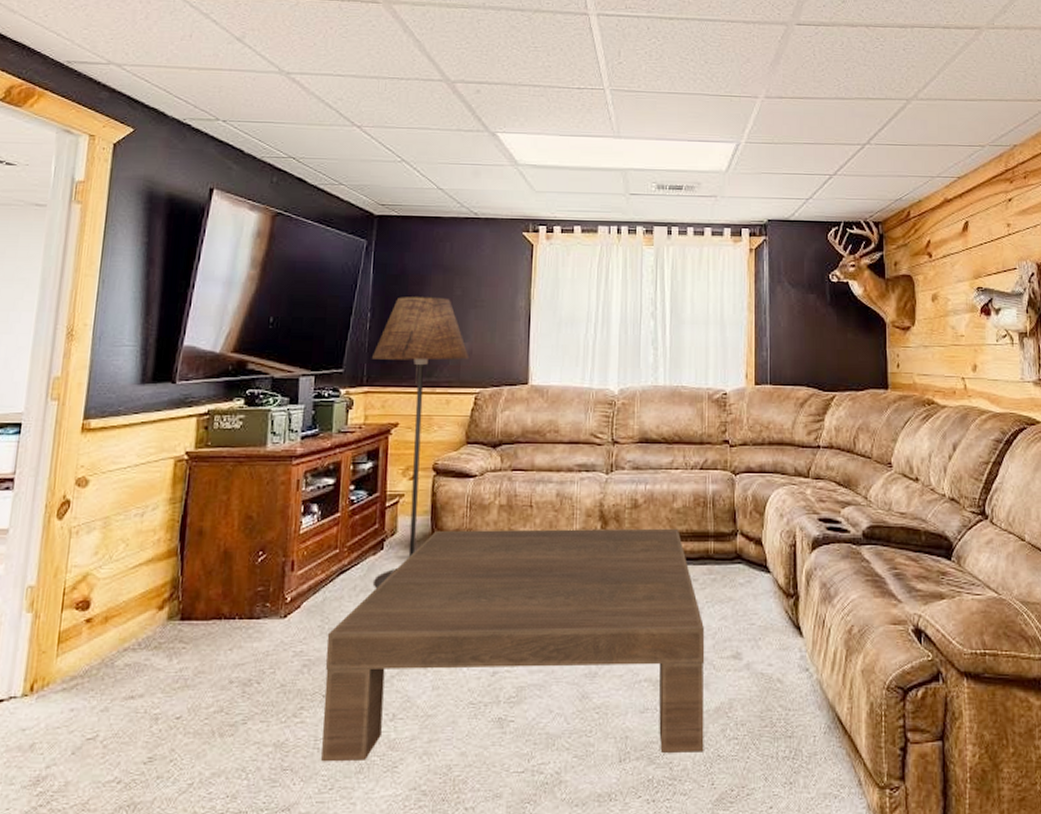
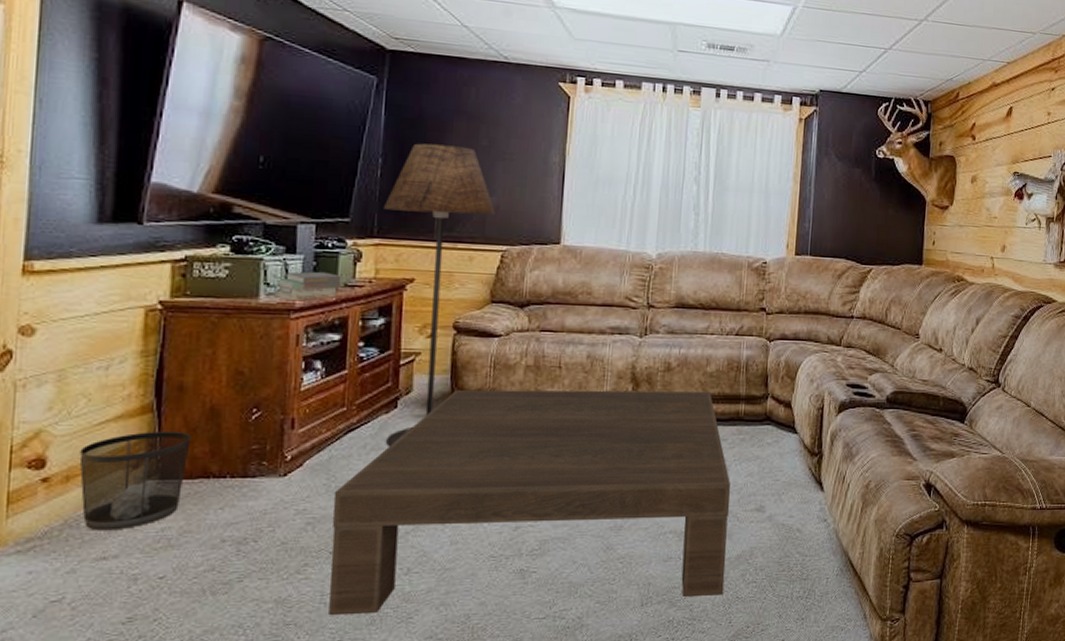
waste bin: none [116,574,208,670] -> present [79,432,191,531]
books: none [273,419,336,448] -> present [267,271,342,302]

